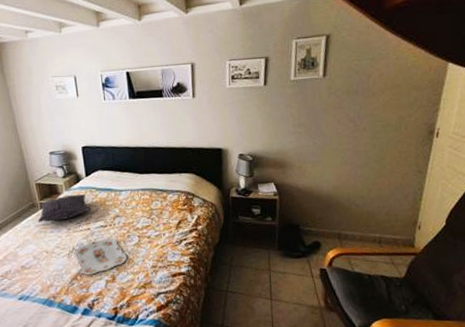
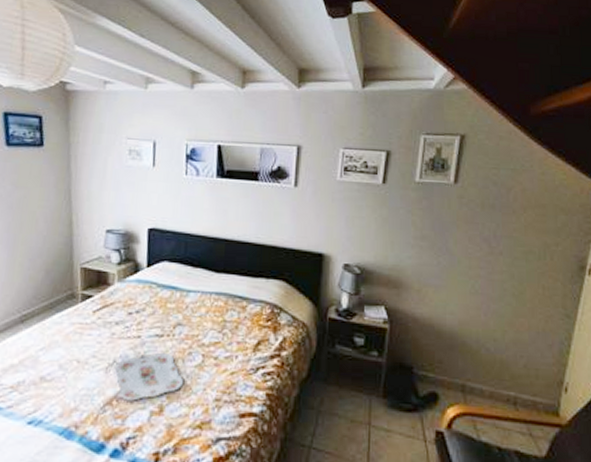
pillow: present [37,193,91,223] -> none [74,288,147,321]

